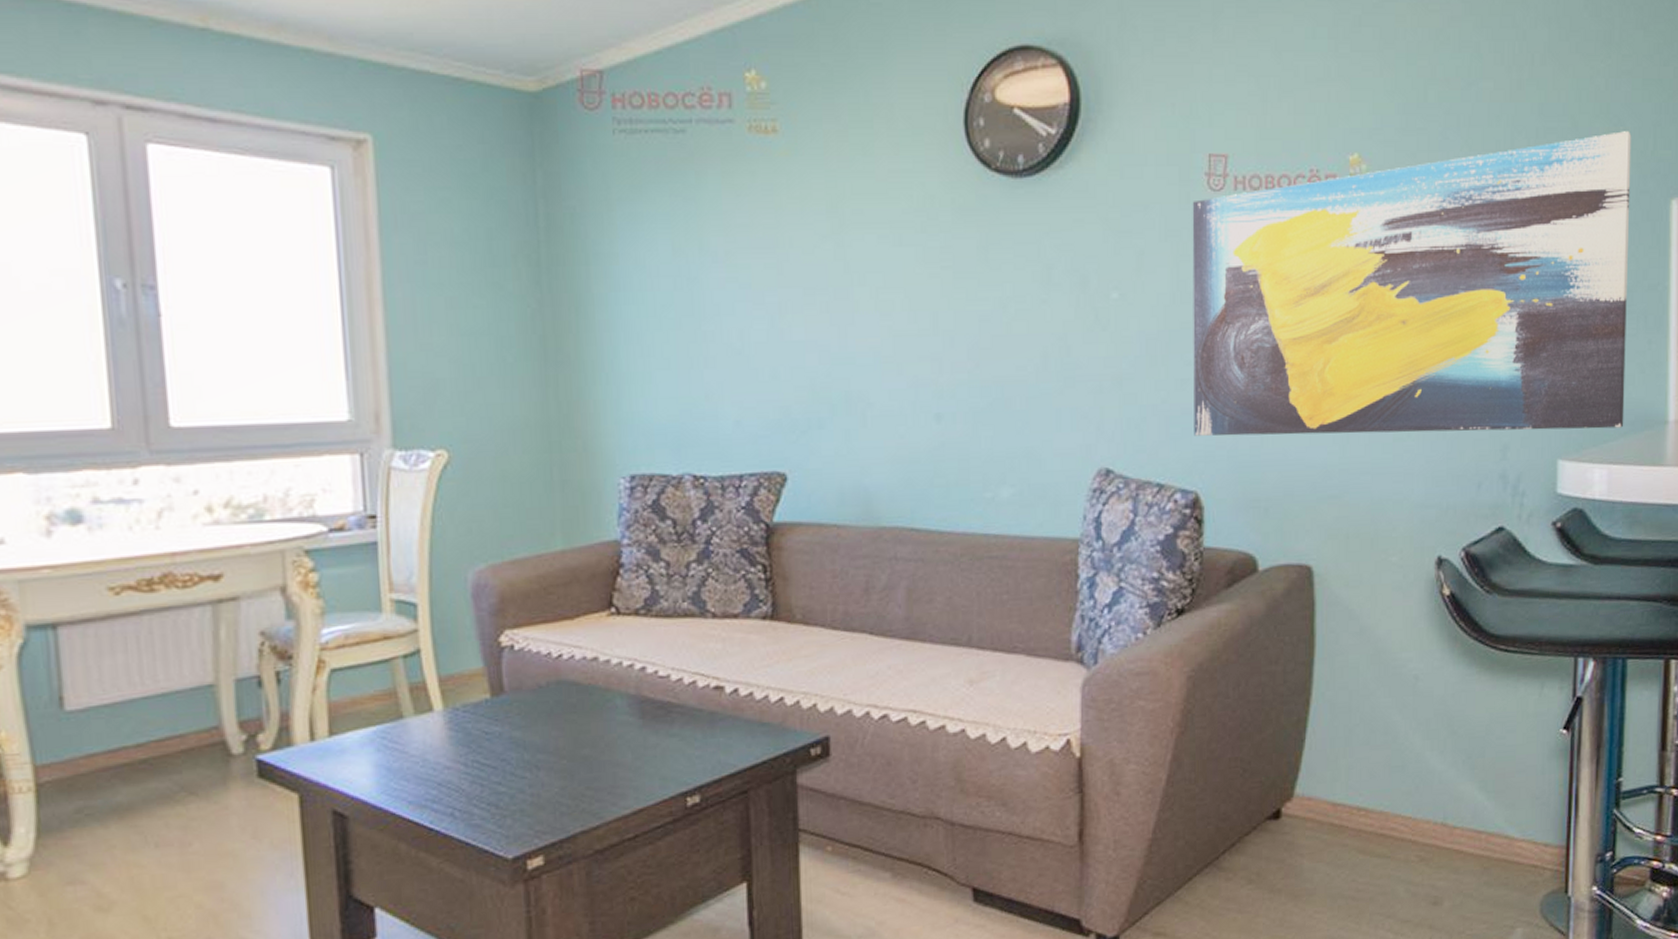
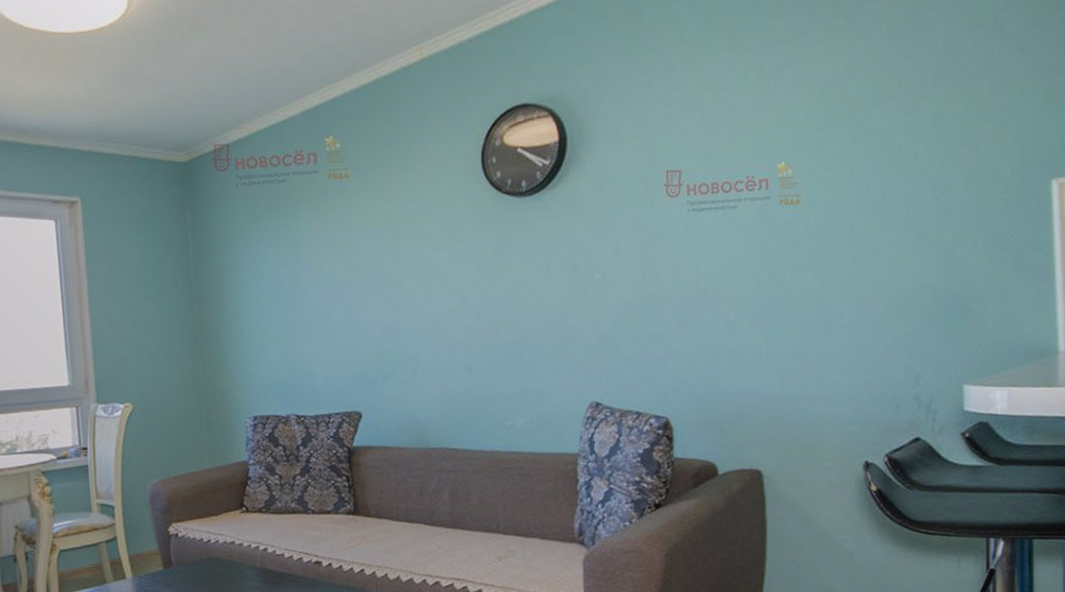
wall art: present [1192,131,1632,436] -> none [655,130,1020,376]

